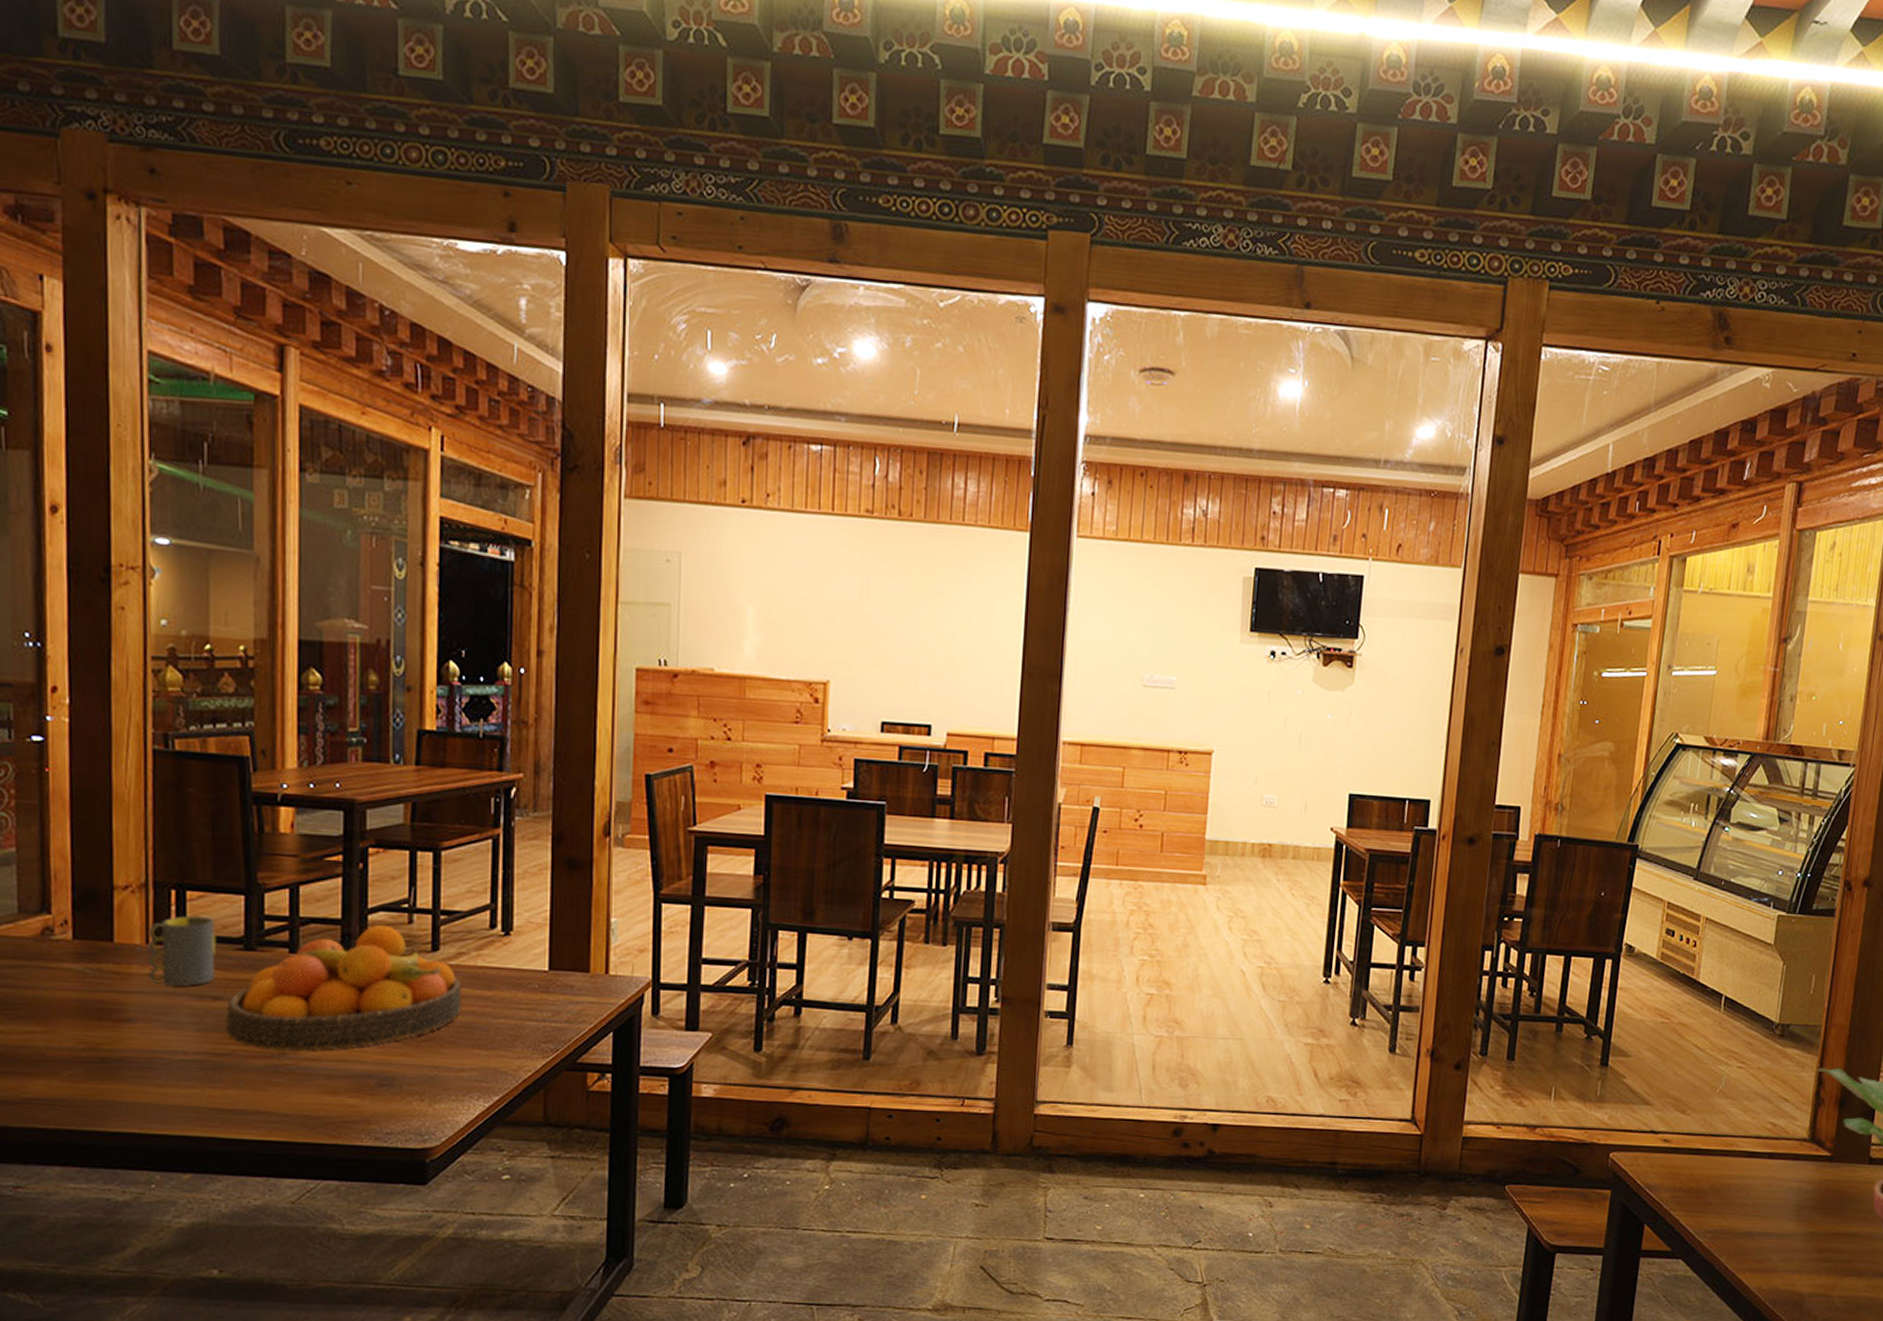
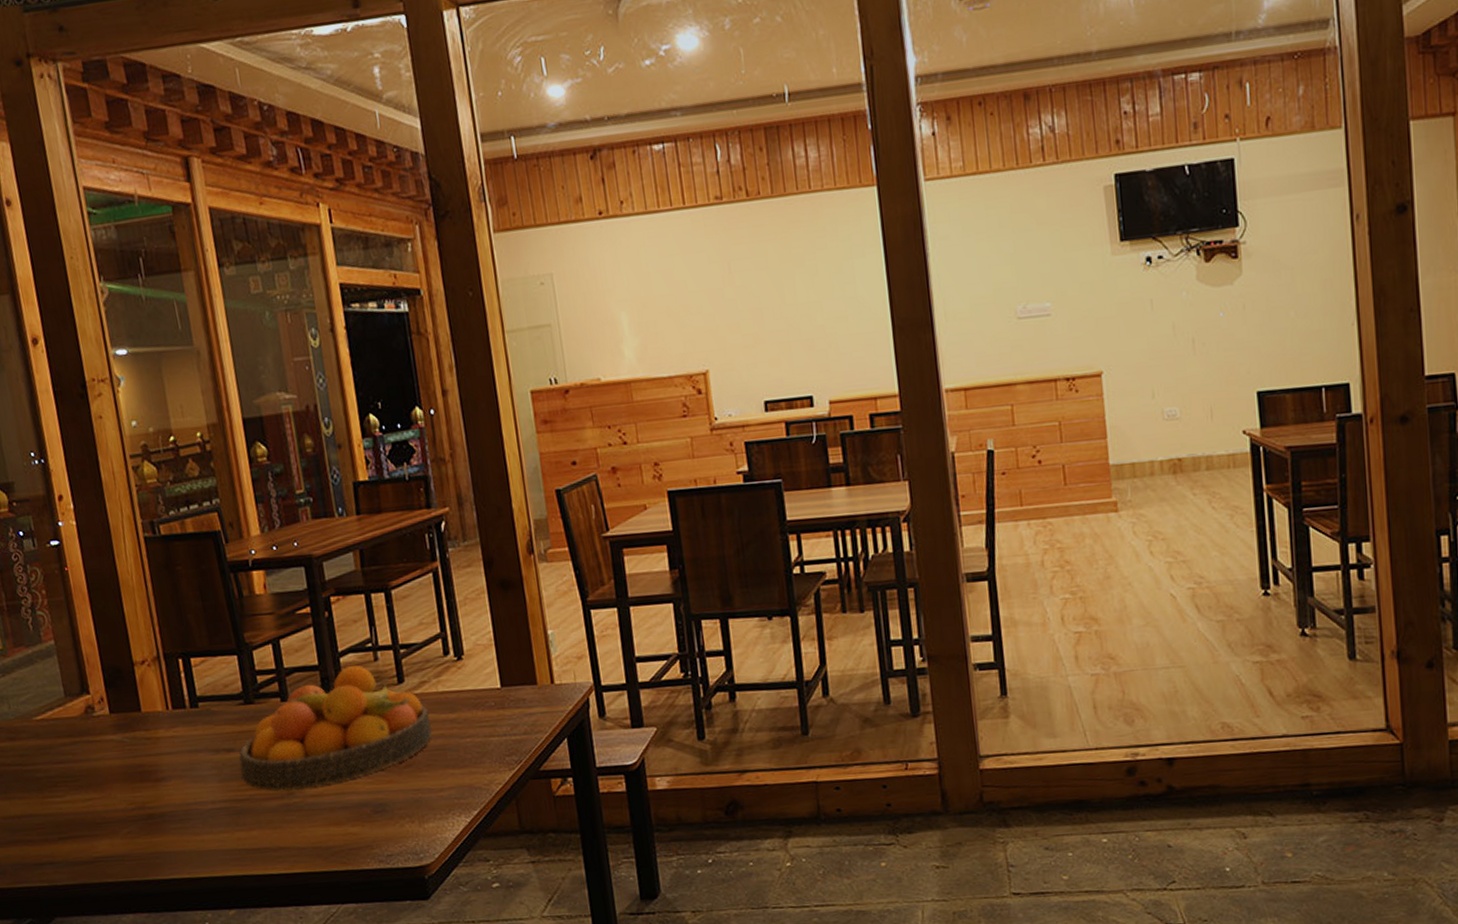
mug: present [148,914,217,987] -> none [166,678,225,745]

